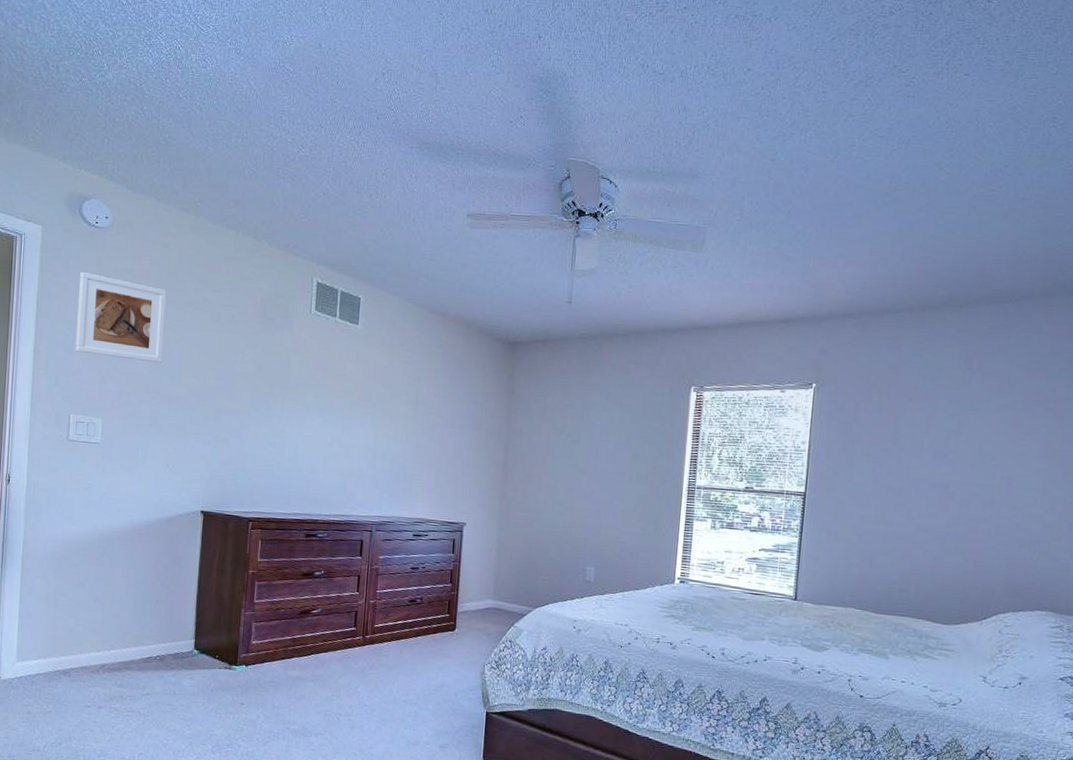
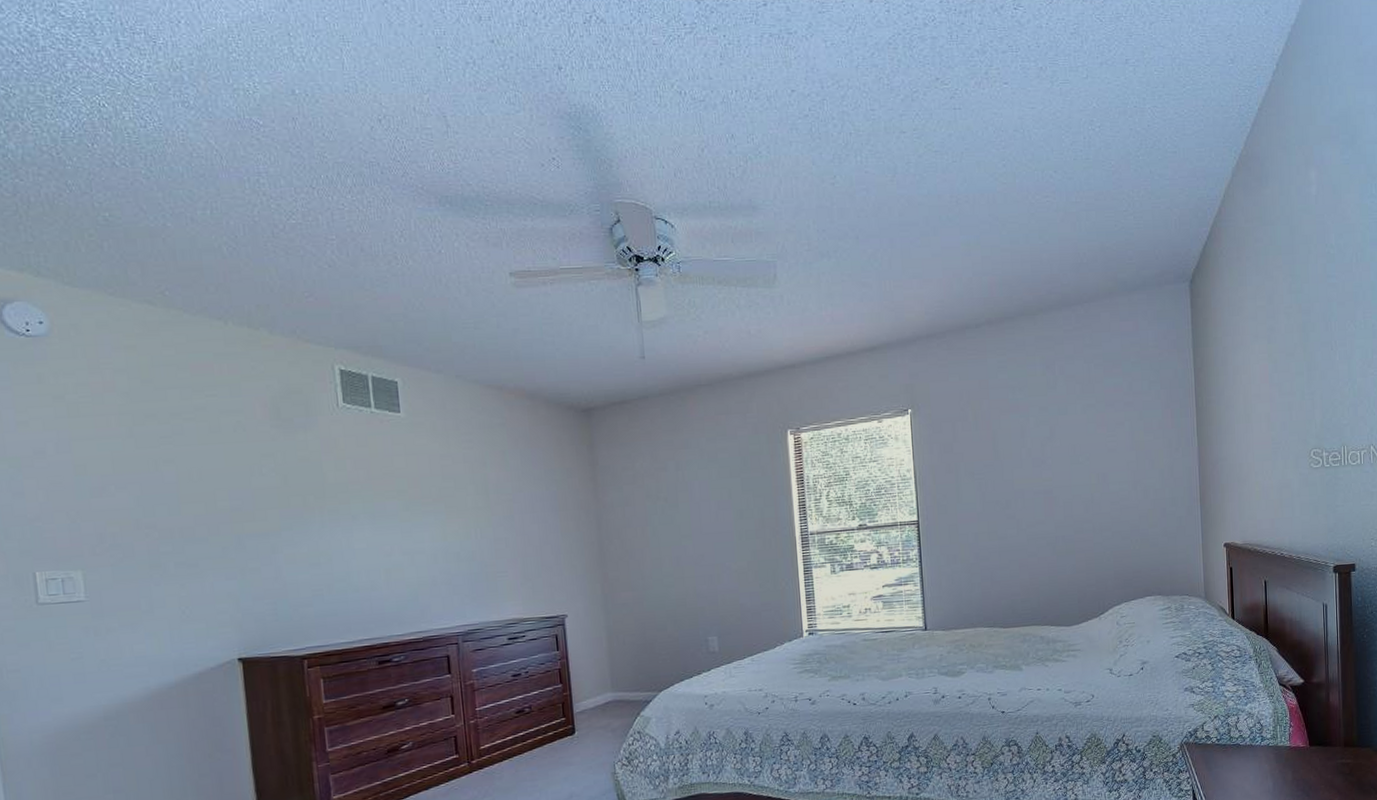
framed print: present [76,272,167,363] -> none [16,394,153,494]

